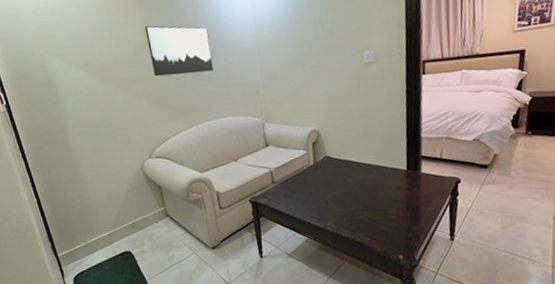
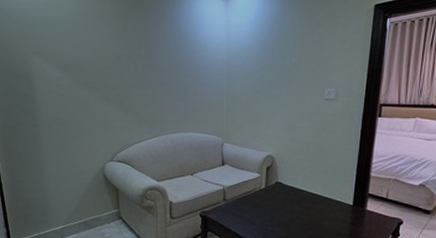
wall art: present [145,25,214,77] -> none [124,38,183,87]

